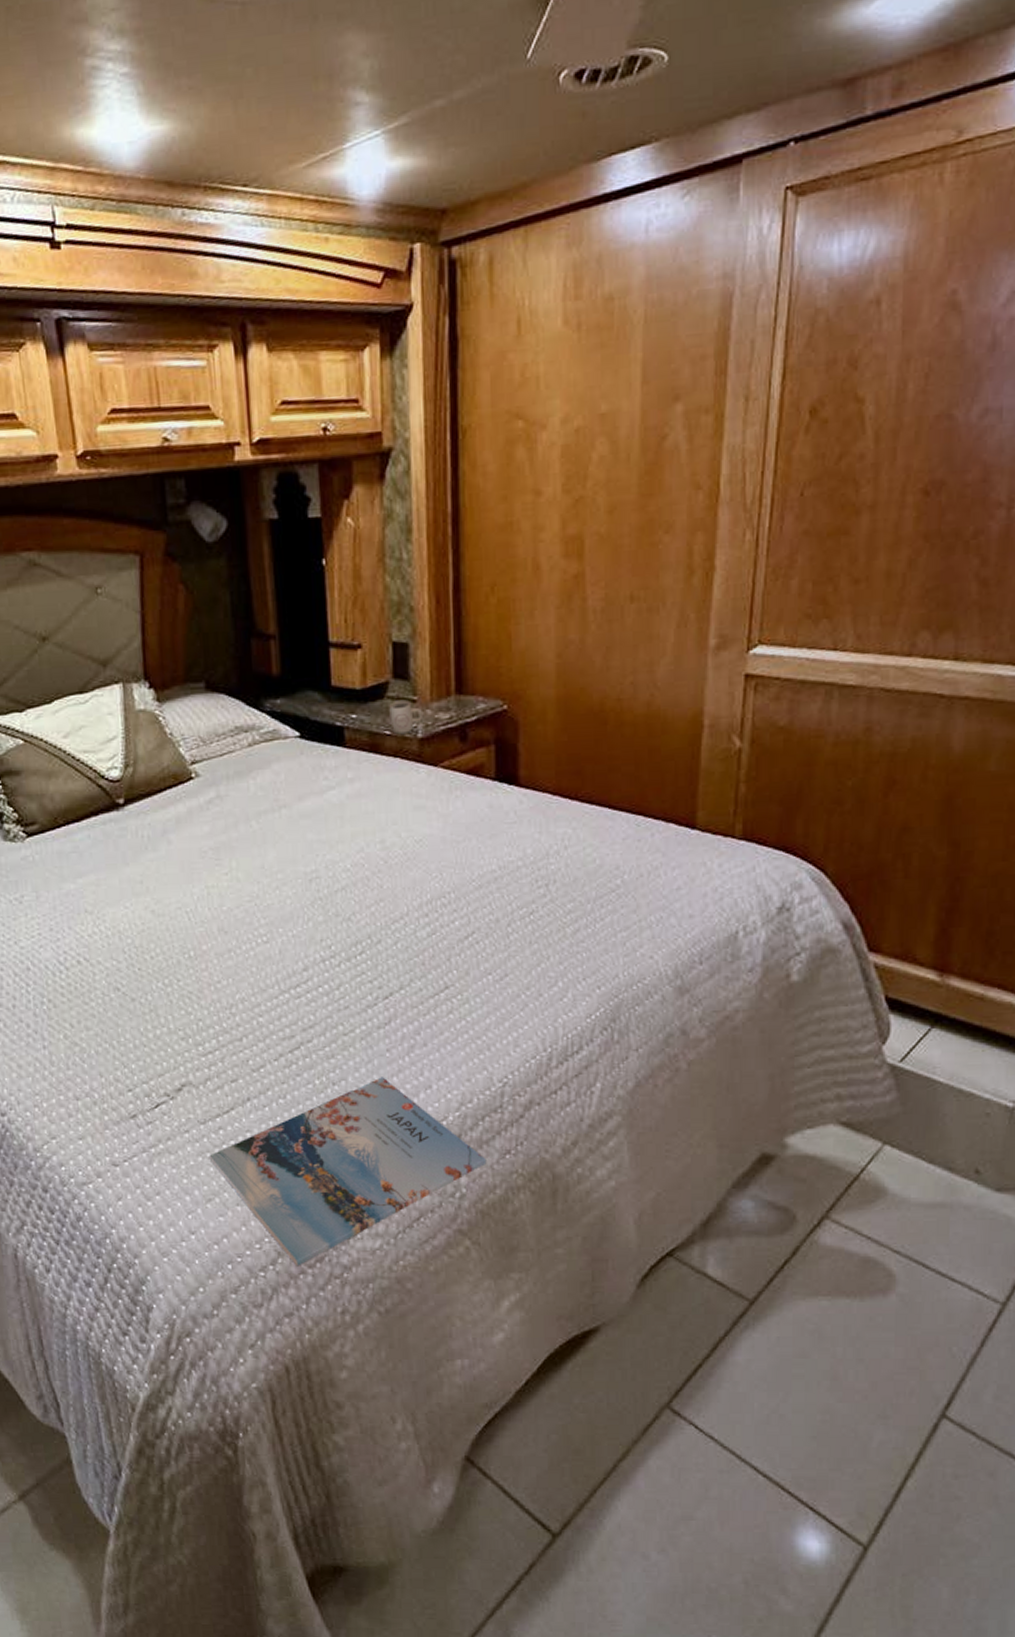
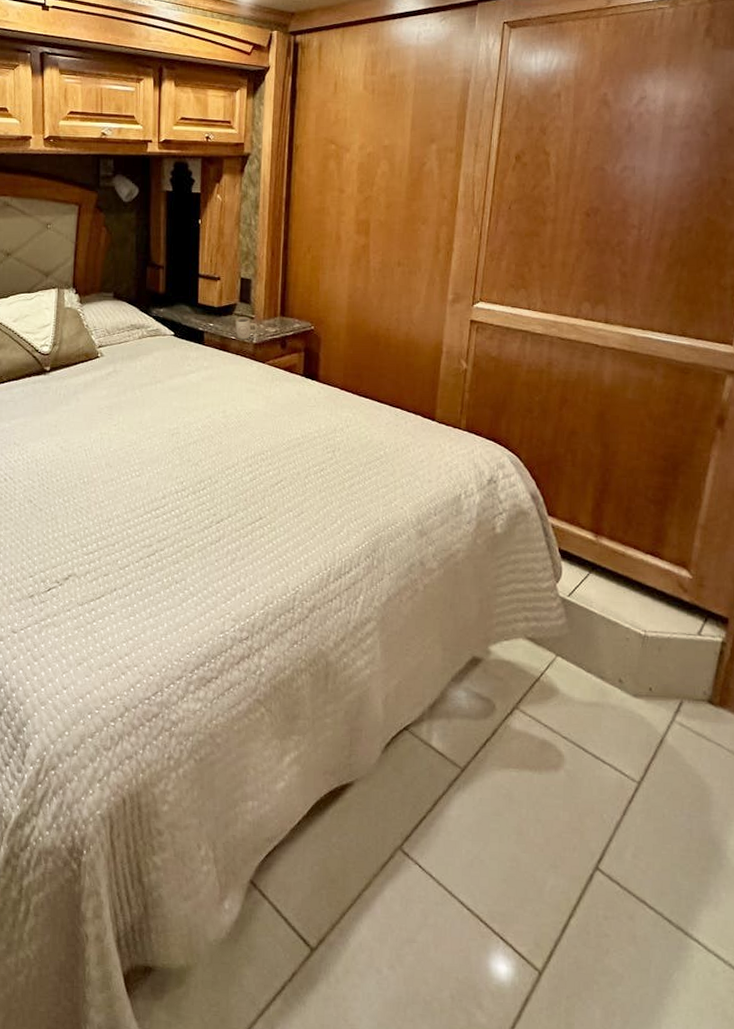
magazine: present [209,1077,487,1266] -> none [83,580,280,720]

